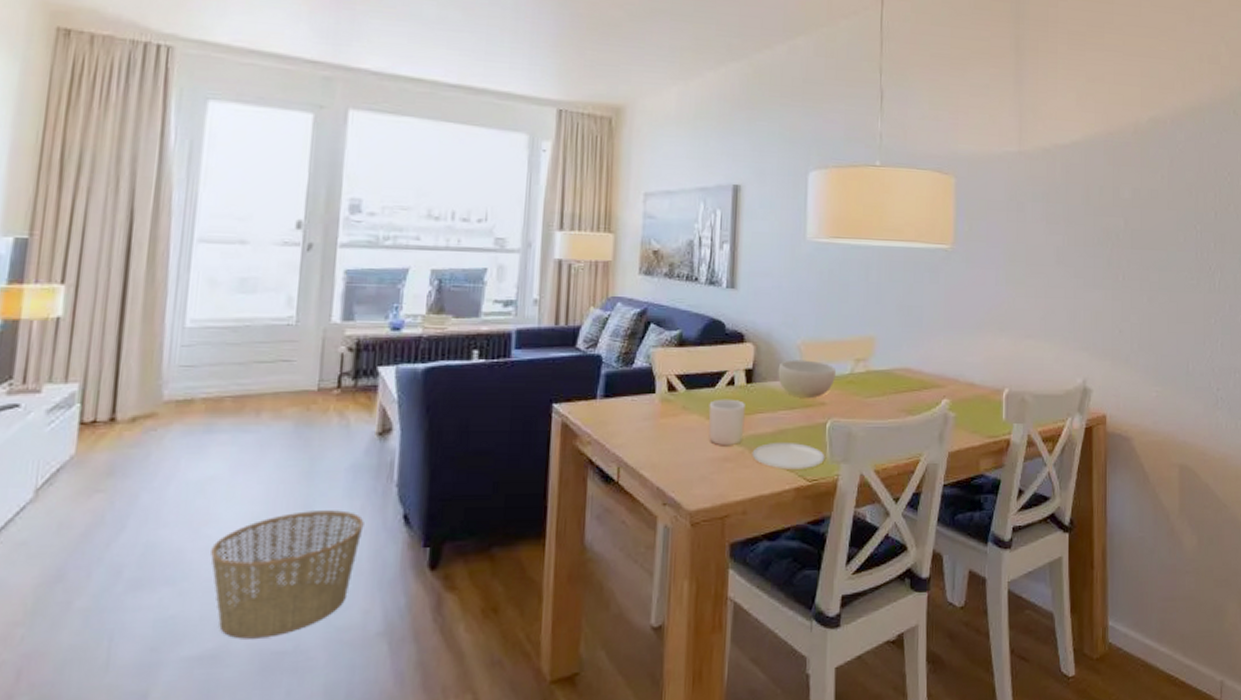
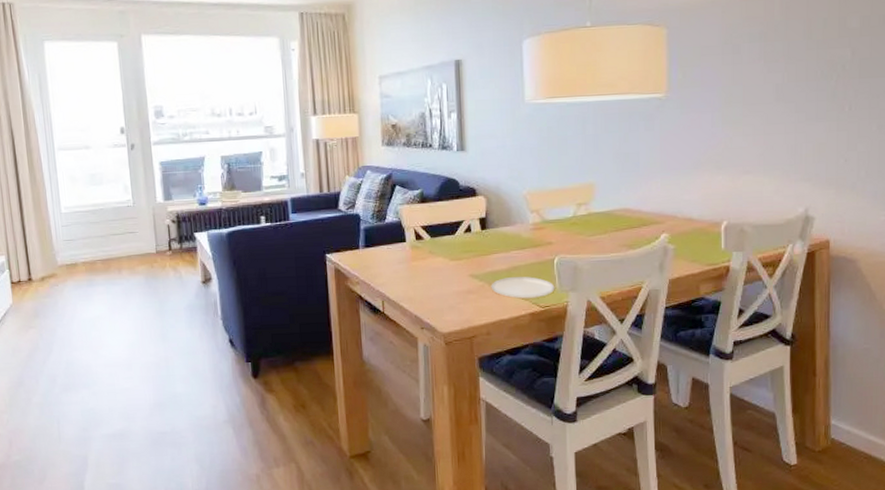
basket: present [210,510,364,639] -> none [107,337,204,424]
mug: present [708,399,745,445] -> none [451,243,483,281]
bowl: present [778,360,837,398] -> none [508,207,561,239]

